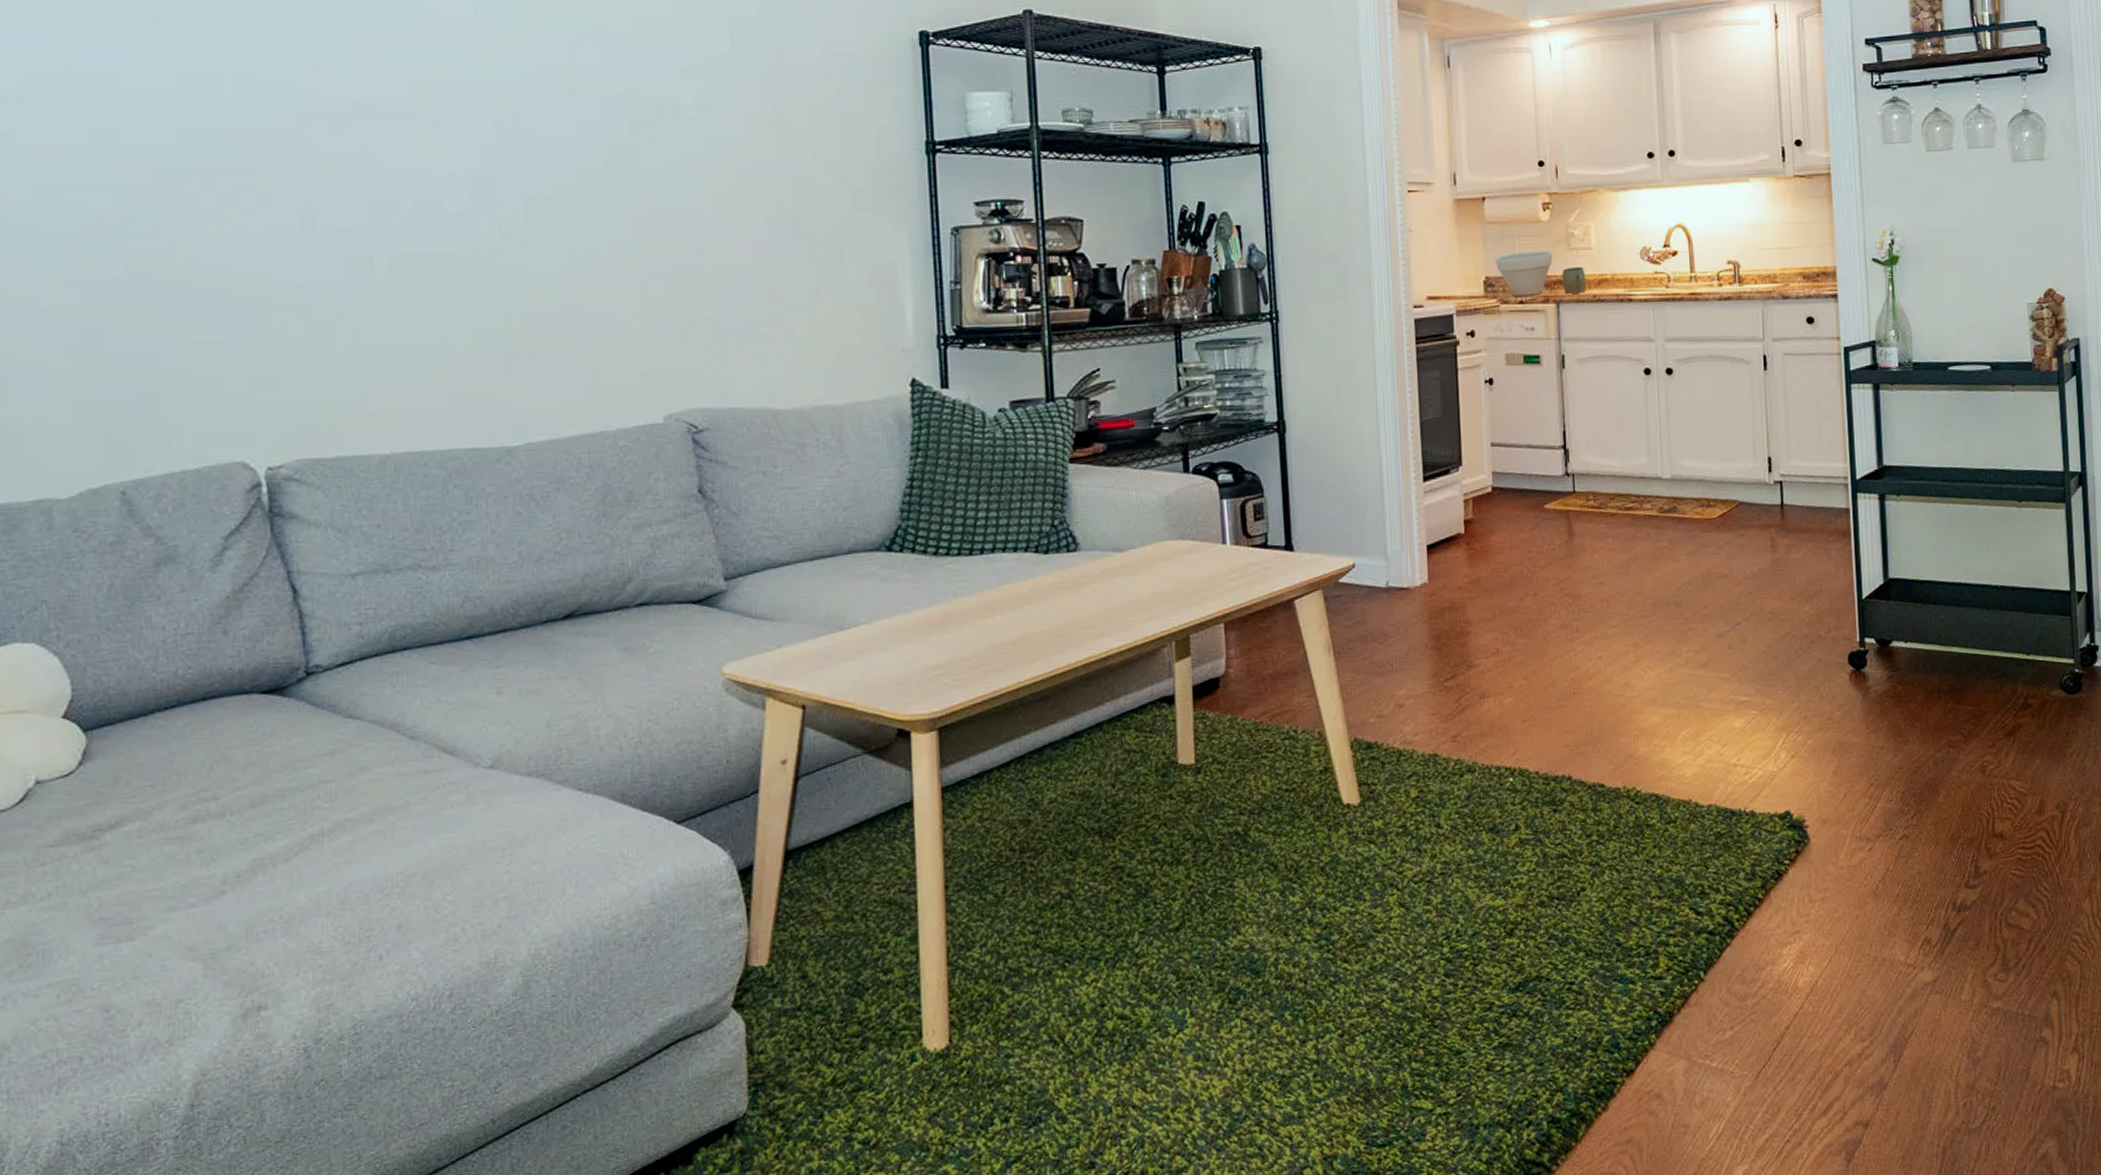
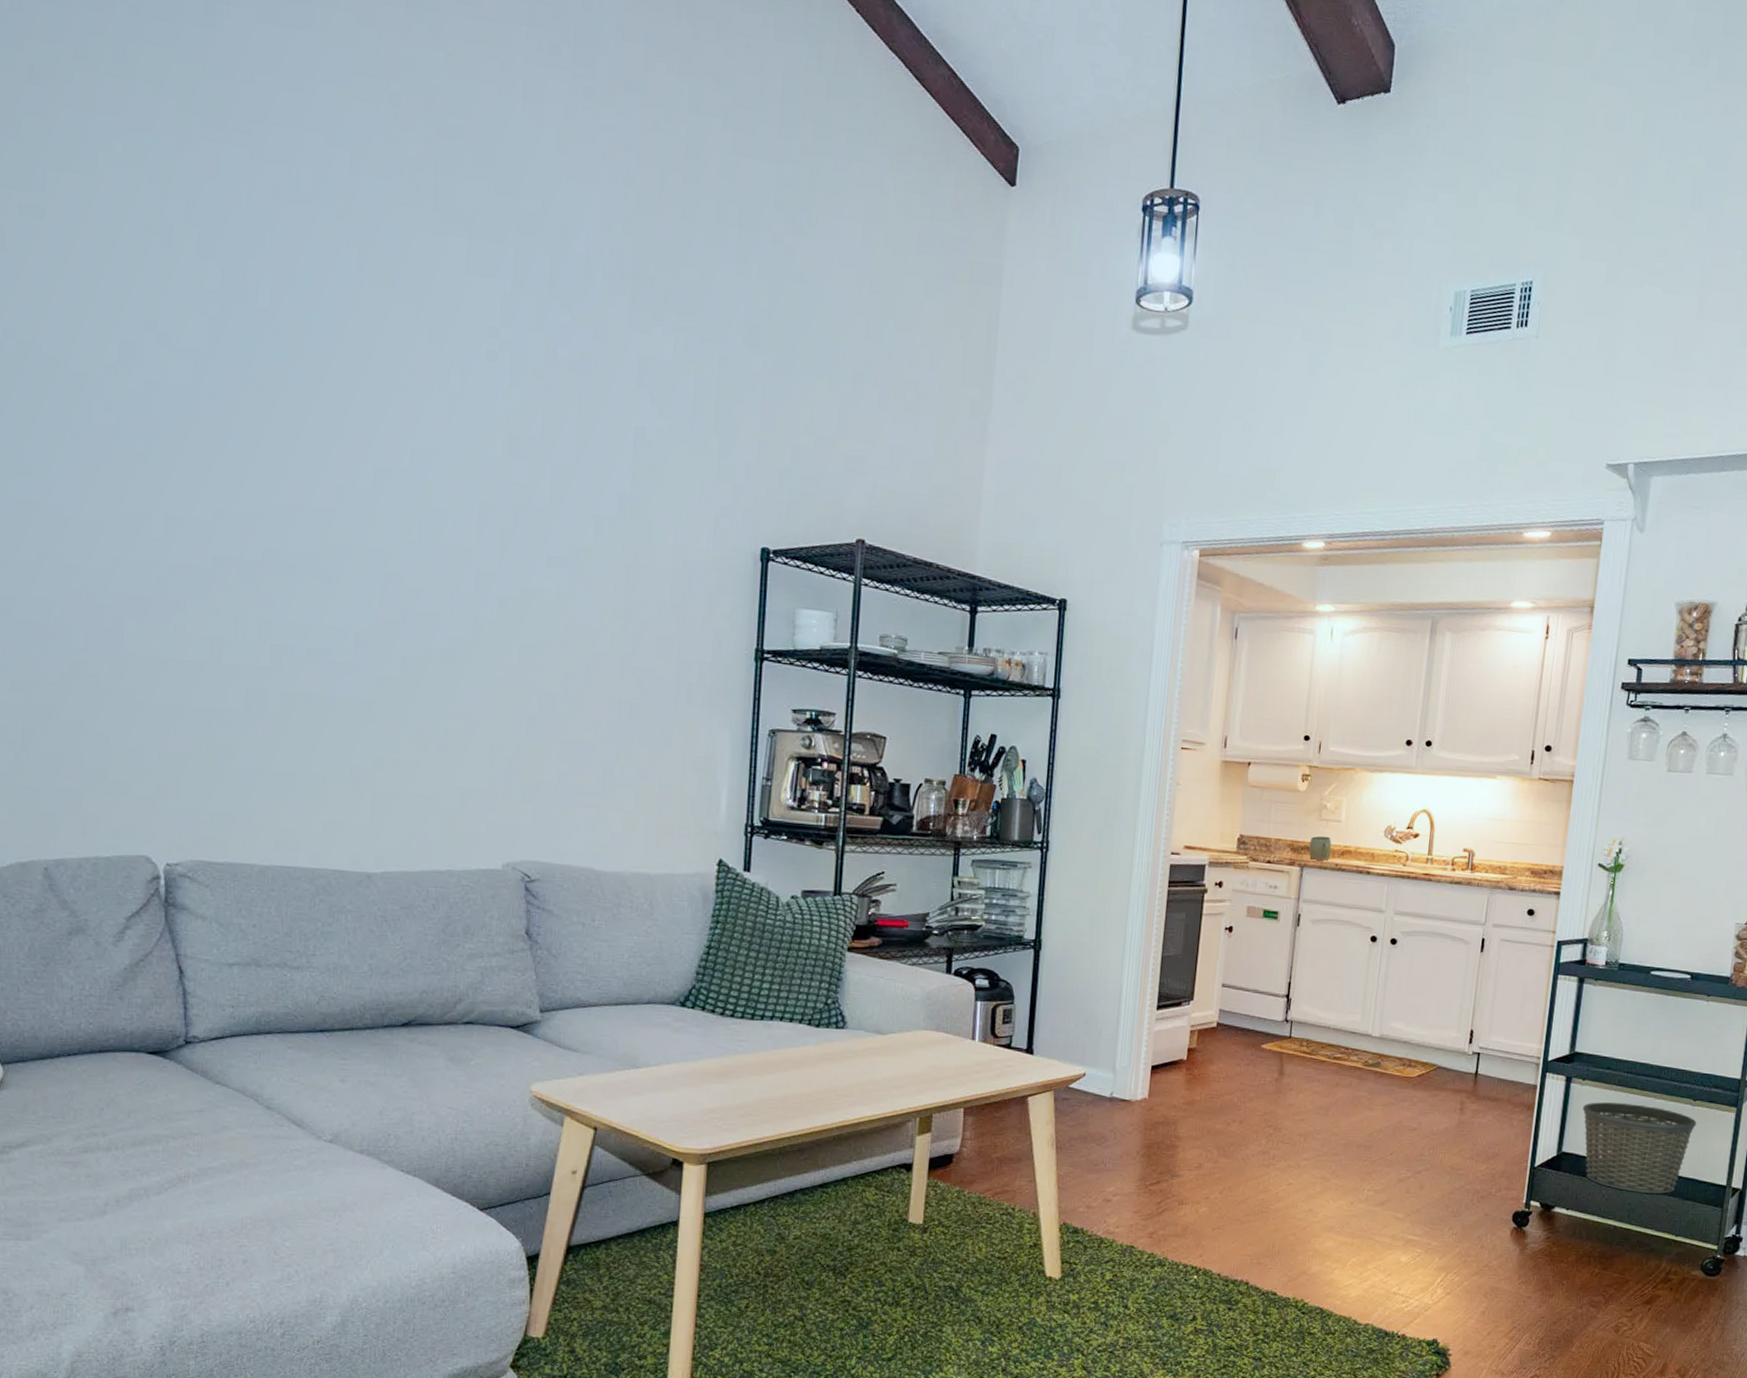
ceramic pot: present [1496,251,1553,297] -> none [1251,816,1305,857]
basket: none [1902,514,2027,613] -> present [1582,1102,1697,1194]

